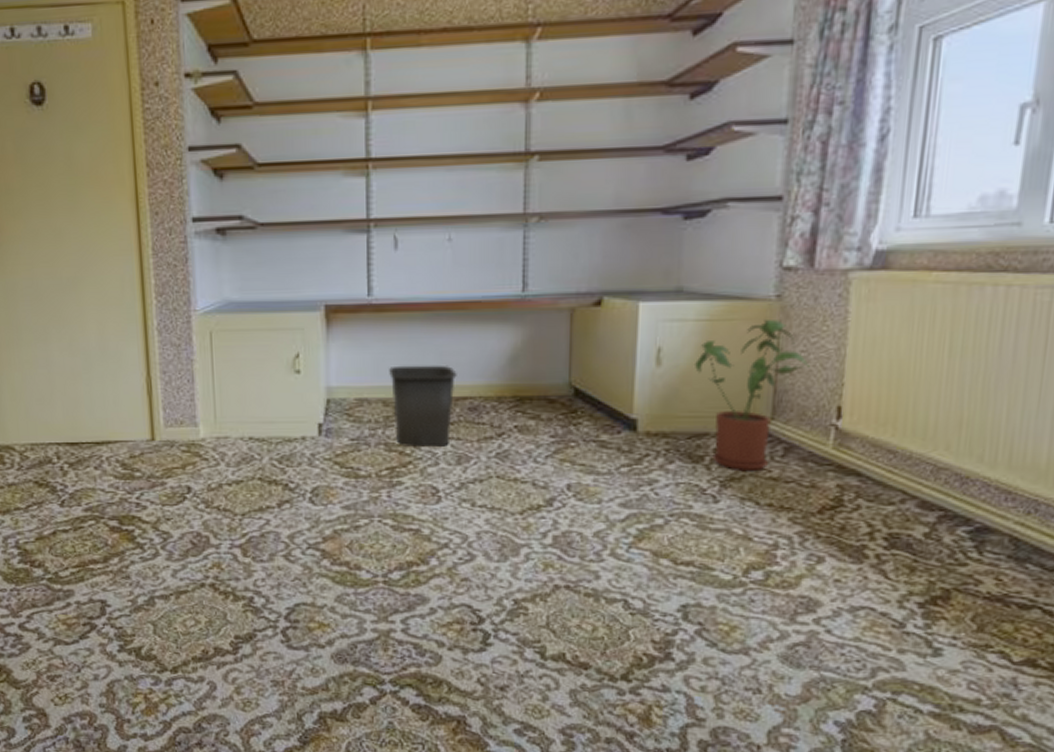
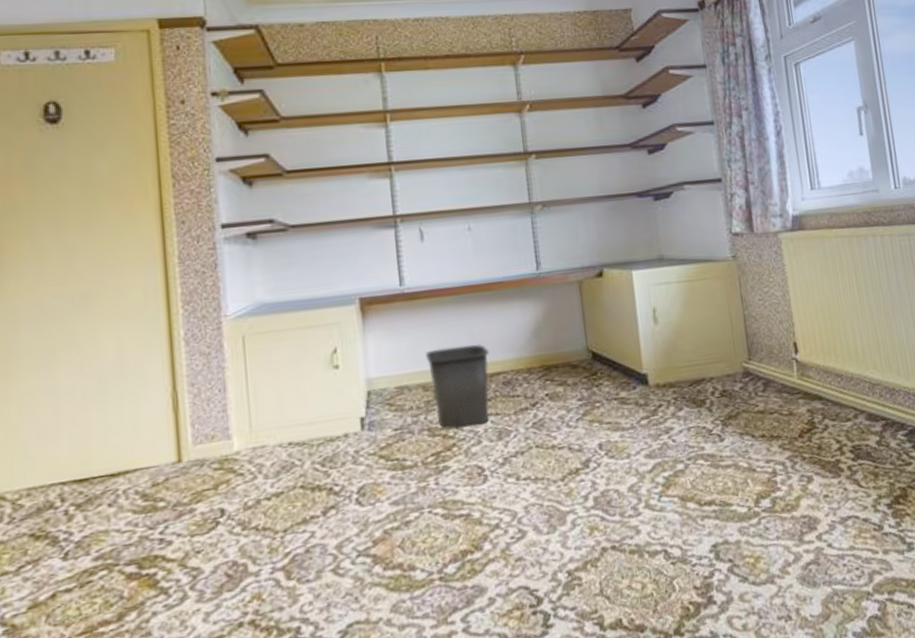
house plant: present [693,318,810,472] -> none [682,276,767,409]

